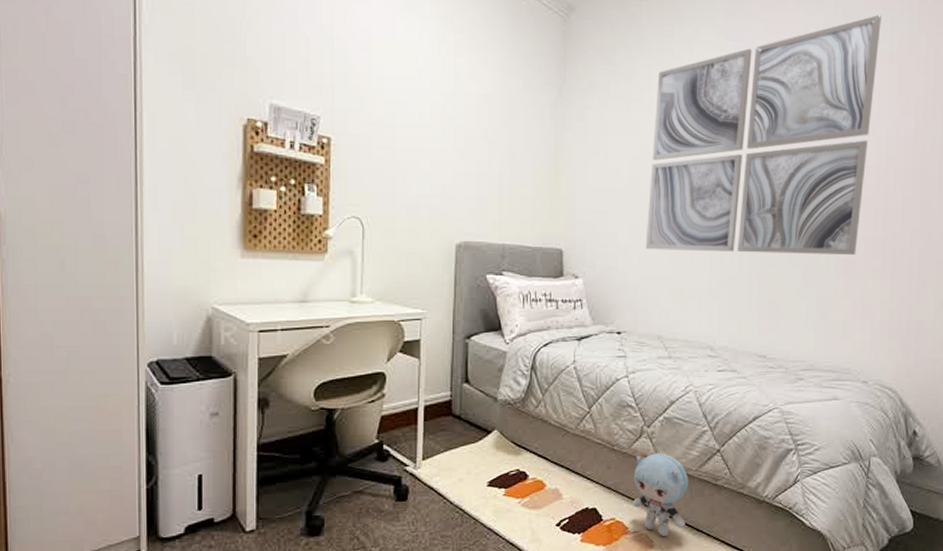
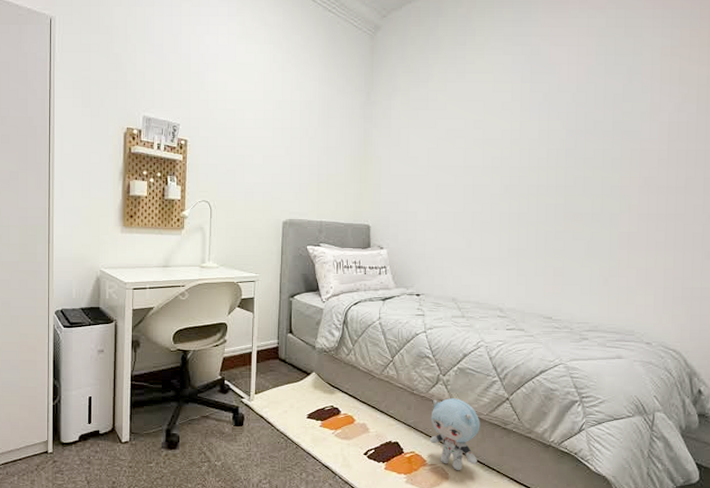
wall art: present [645,14,881,256] -> none [441,13,662,229]

